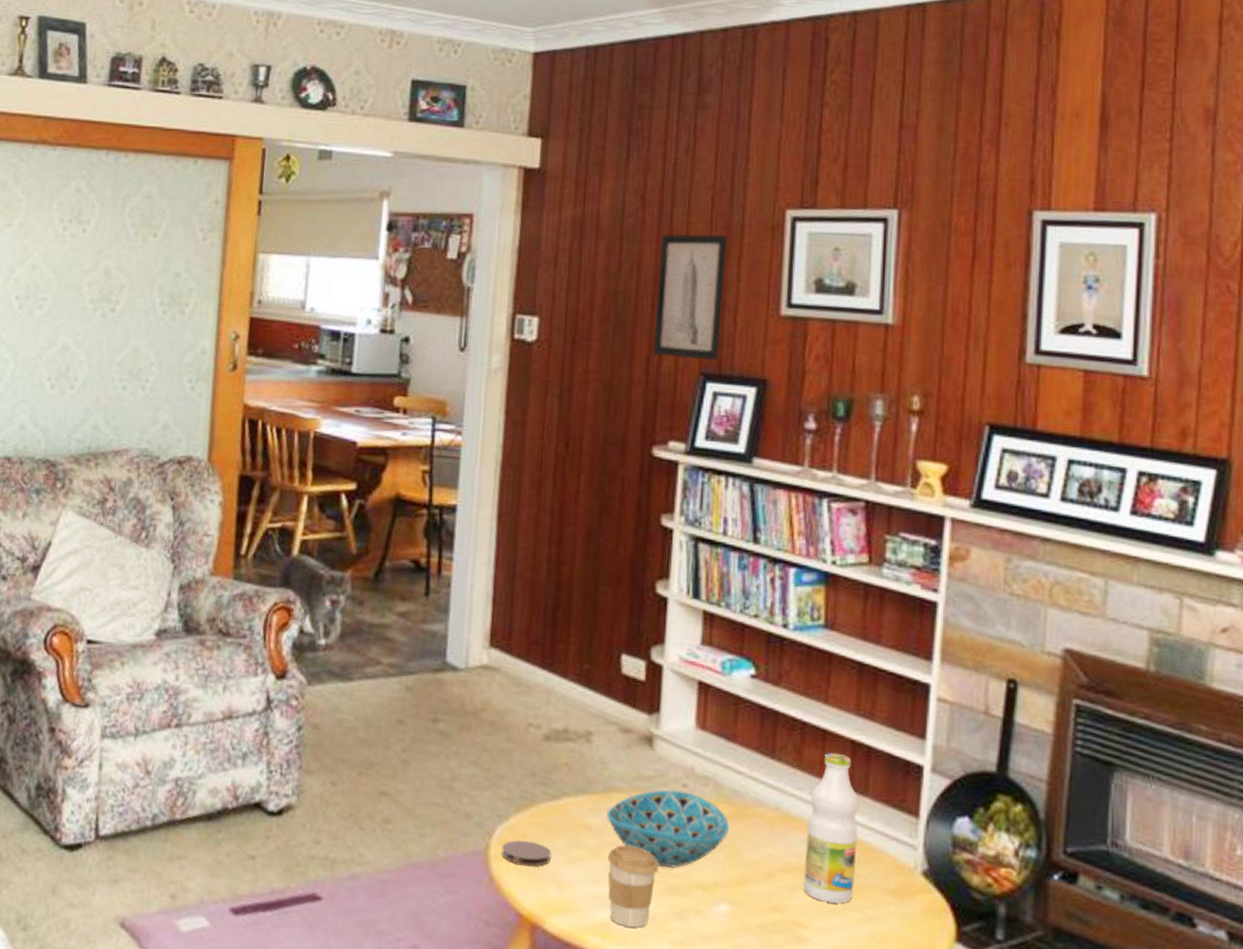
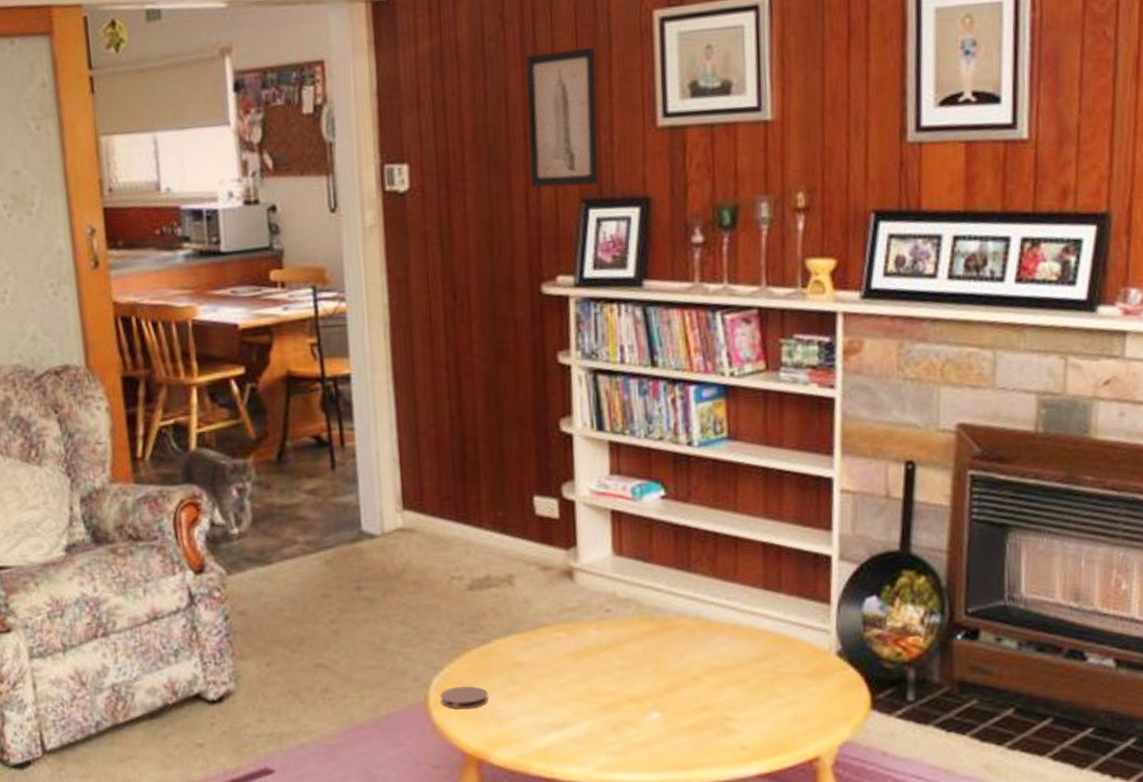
bowl: present [607,789,729,868] -> none [536,616,654,689]
coffee cup: present [607,844,658,928] -> none [541,674,591,748]
bottle: present [803,752,859,904] -> none [727,556,775,695]

